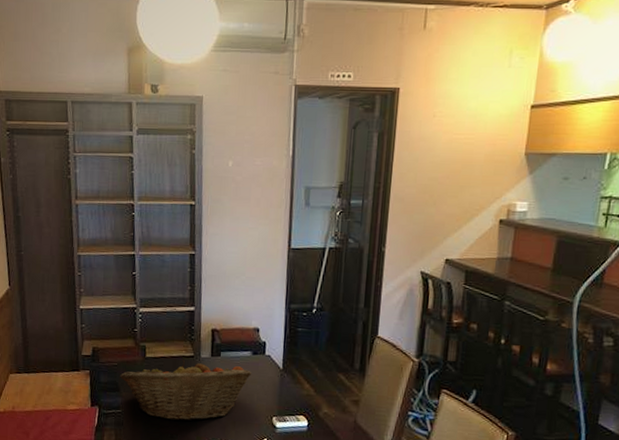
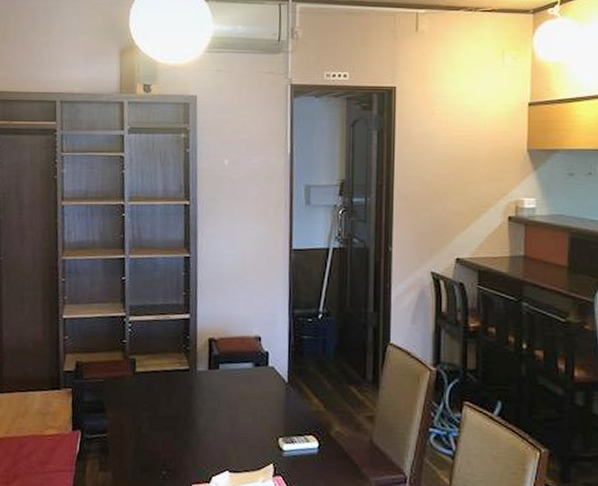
fruit basket: present [120,359,252,421] -> none [106,374,254,445]

